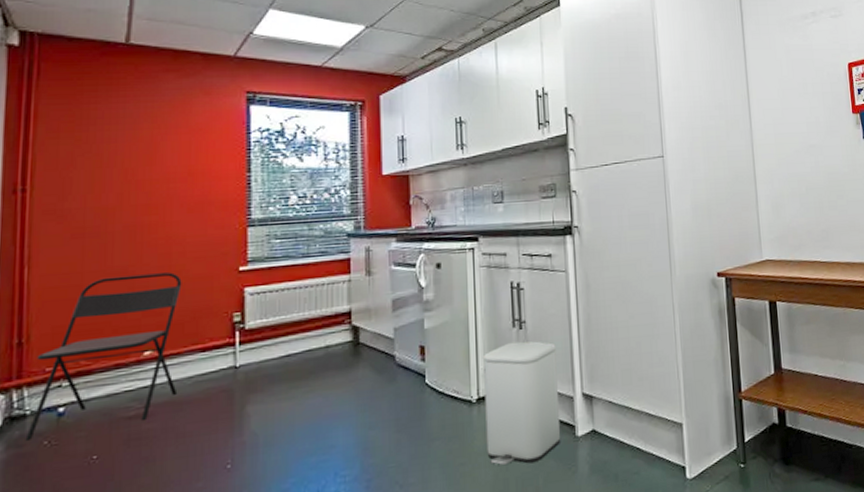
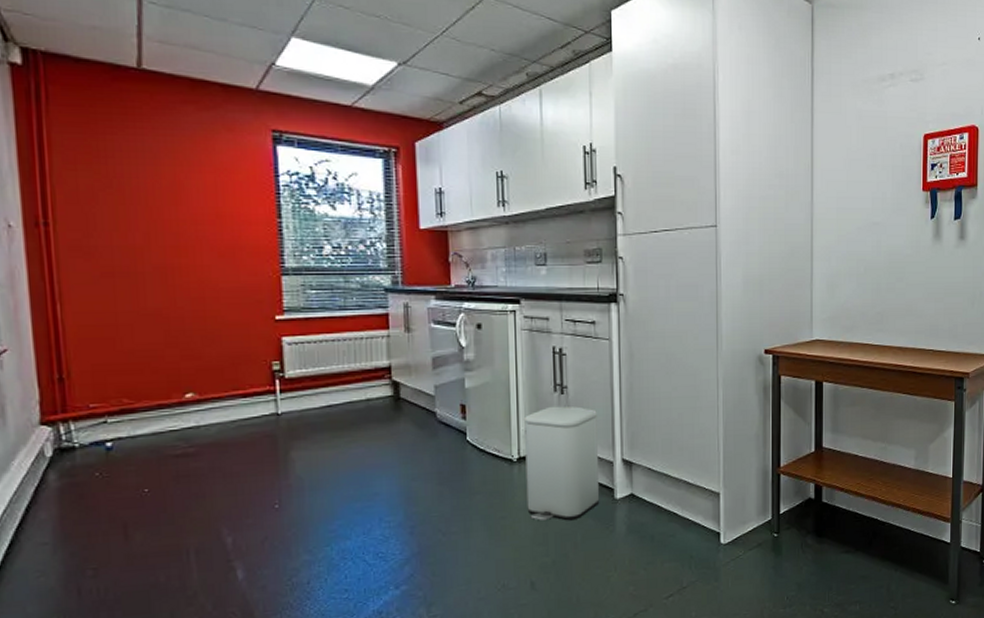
folding chair: present [25,272,182,441] -> none [77,317,222,471]

